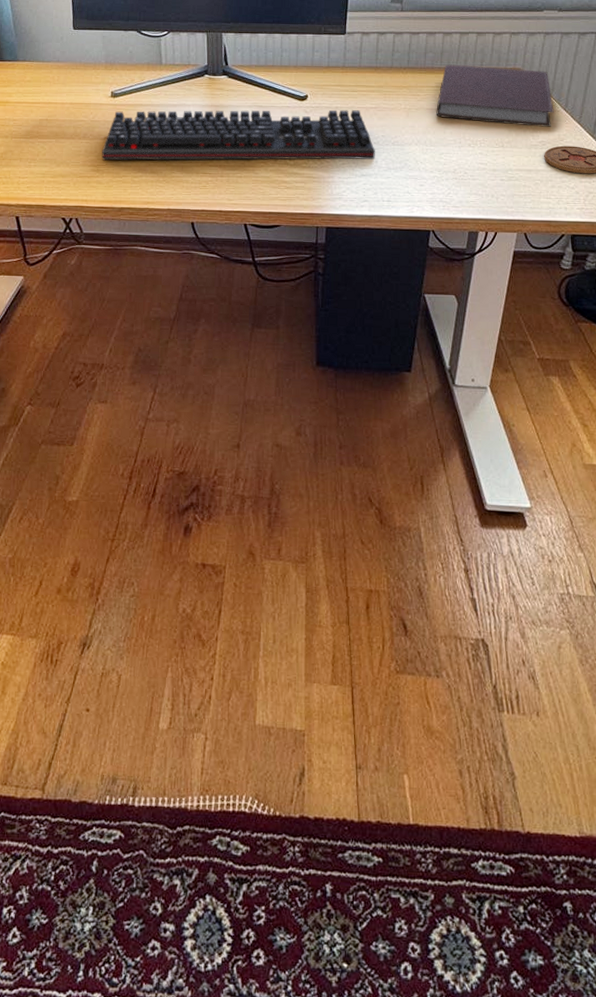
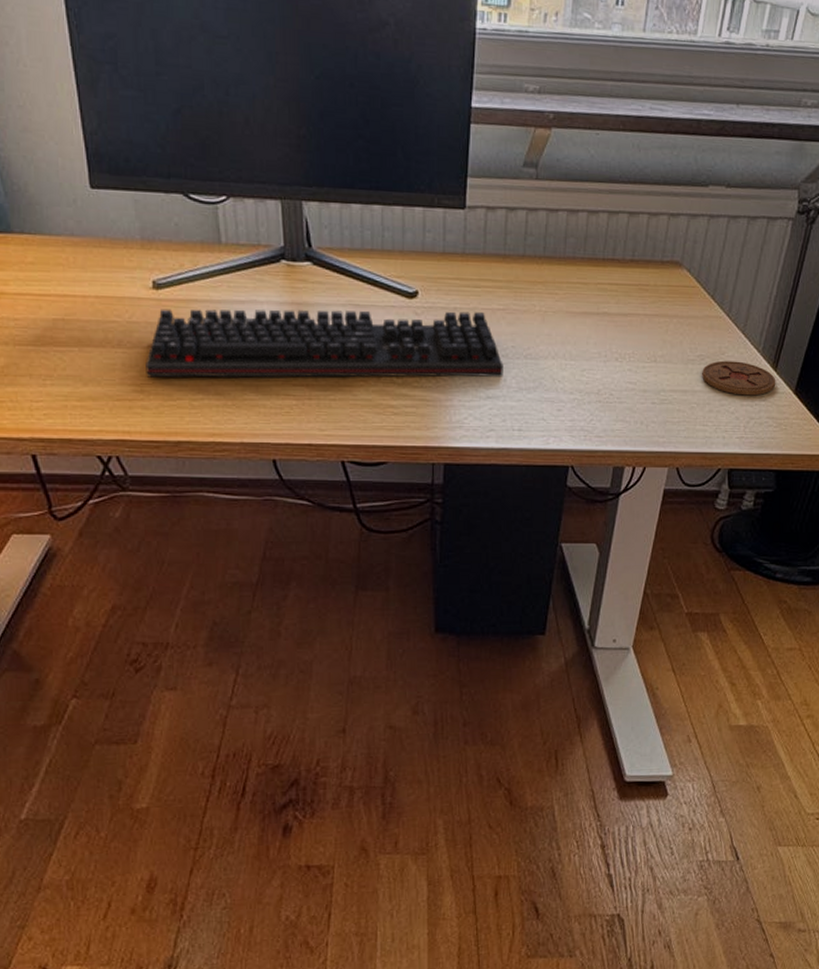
notebook: present [436,64,554,127] -> none [577,254,716,337]

